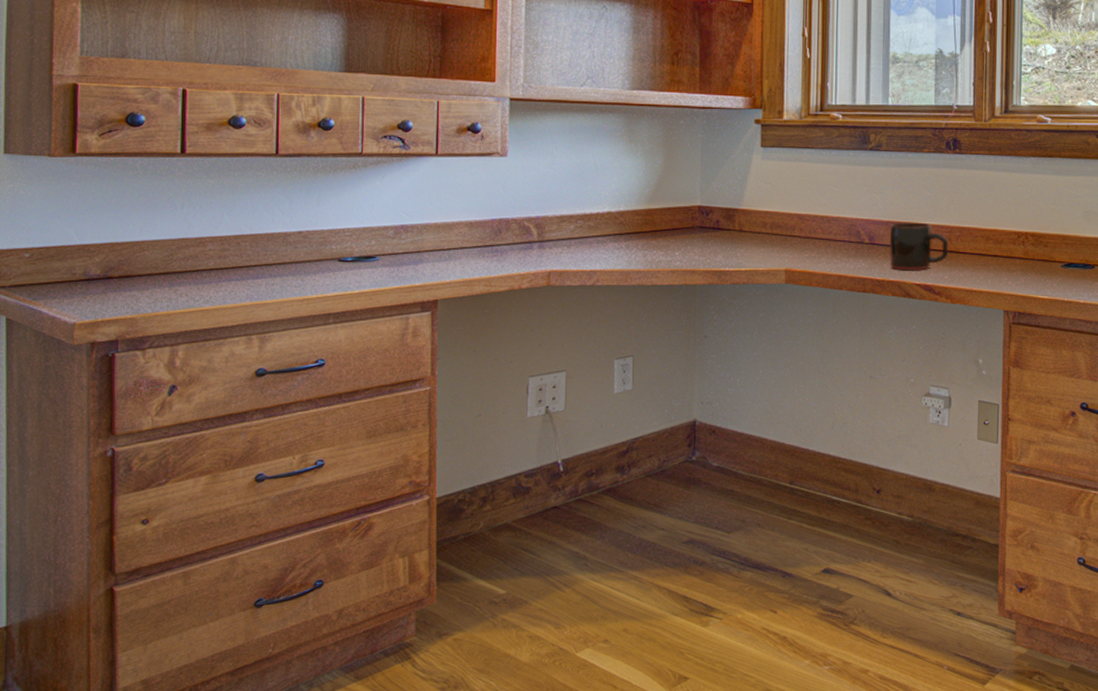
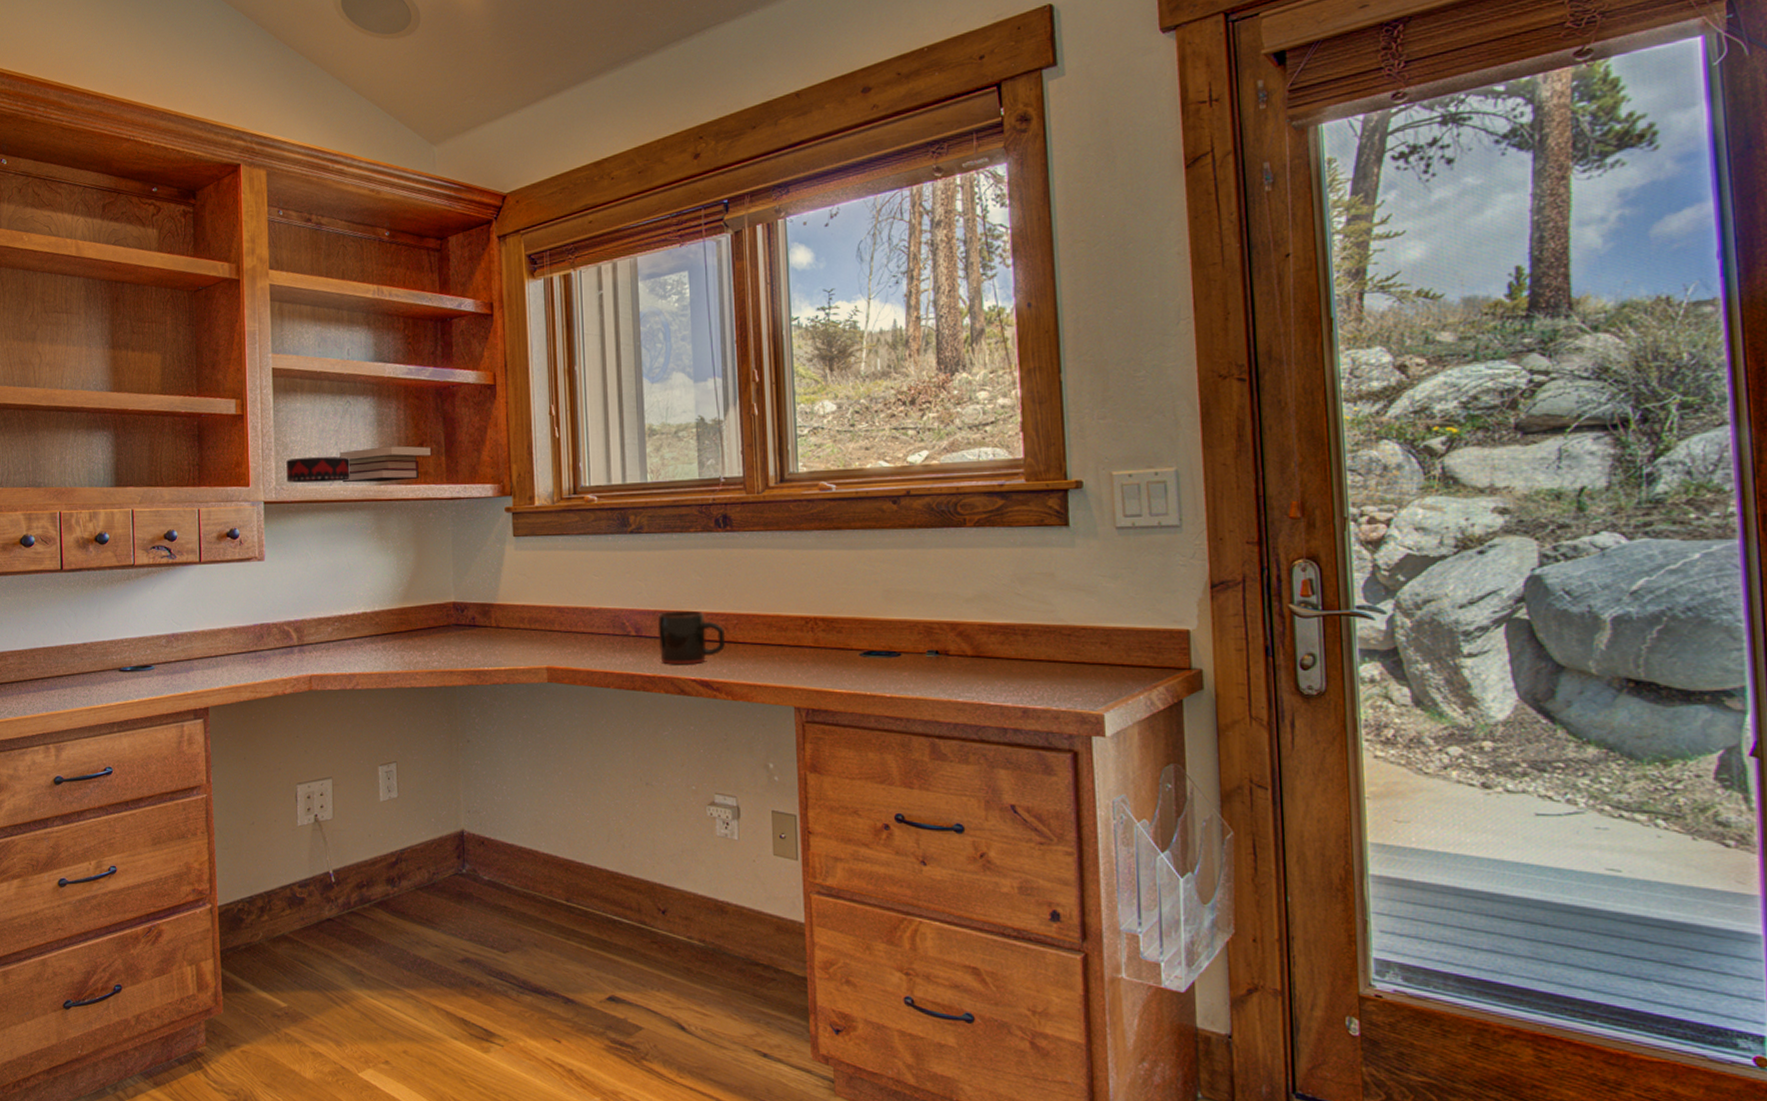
decorative box: none [535,57,603,84] -> present [286,456,350,484]
books: none [592,53,687,88] -> present [339,445,432,483]

